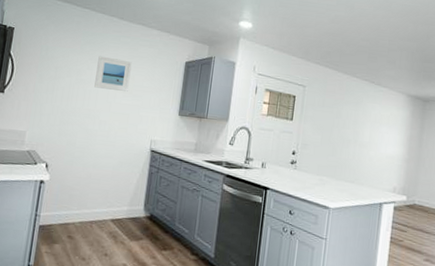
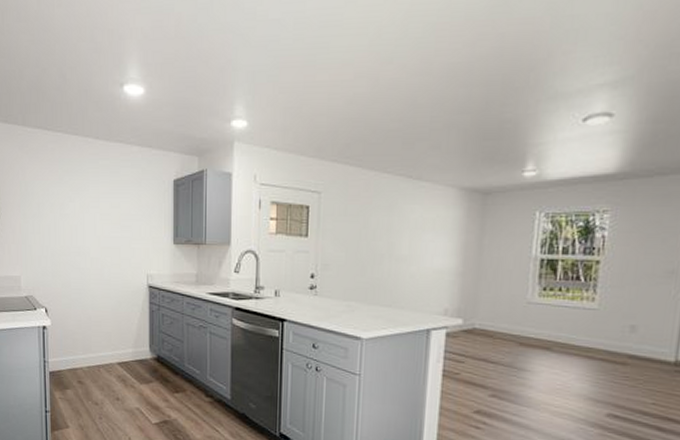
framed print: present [94,55,132,92] -> none [79,185,115,222]

